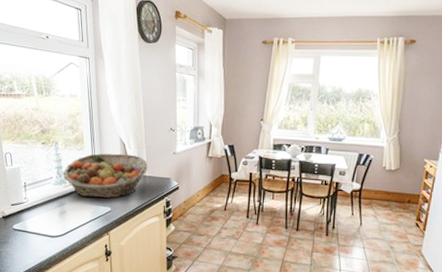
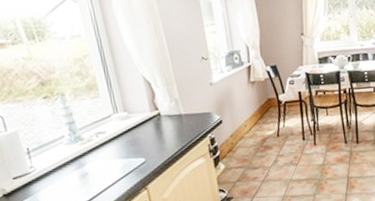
fruit basket: present [62,153,147,198] -> none [76,93,182,152]

